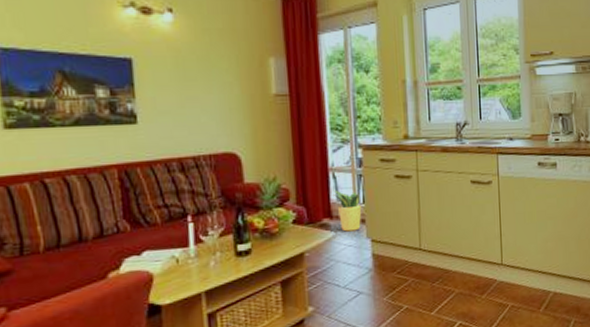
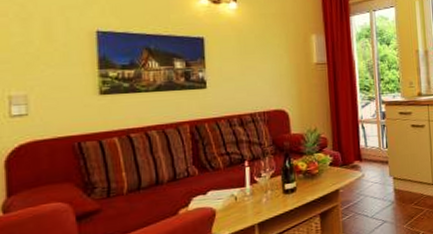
potted plant: present [334,190,362,232] -> none [363,138,385,172]

